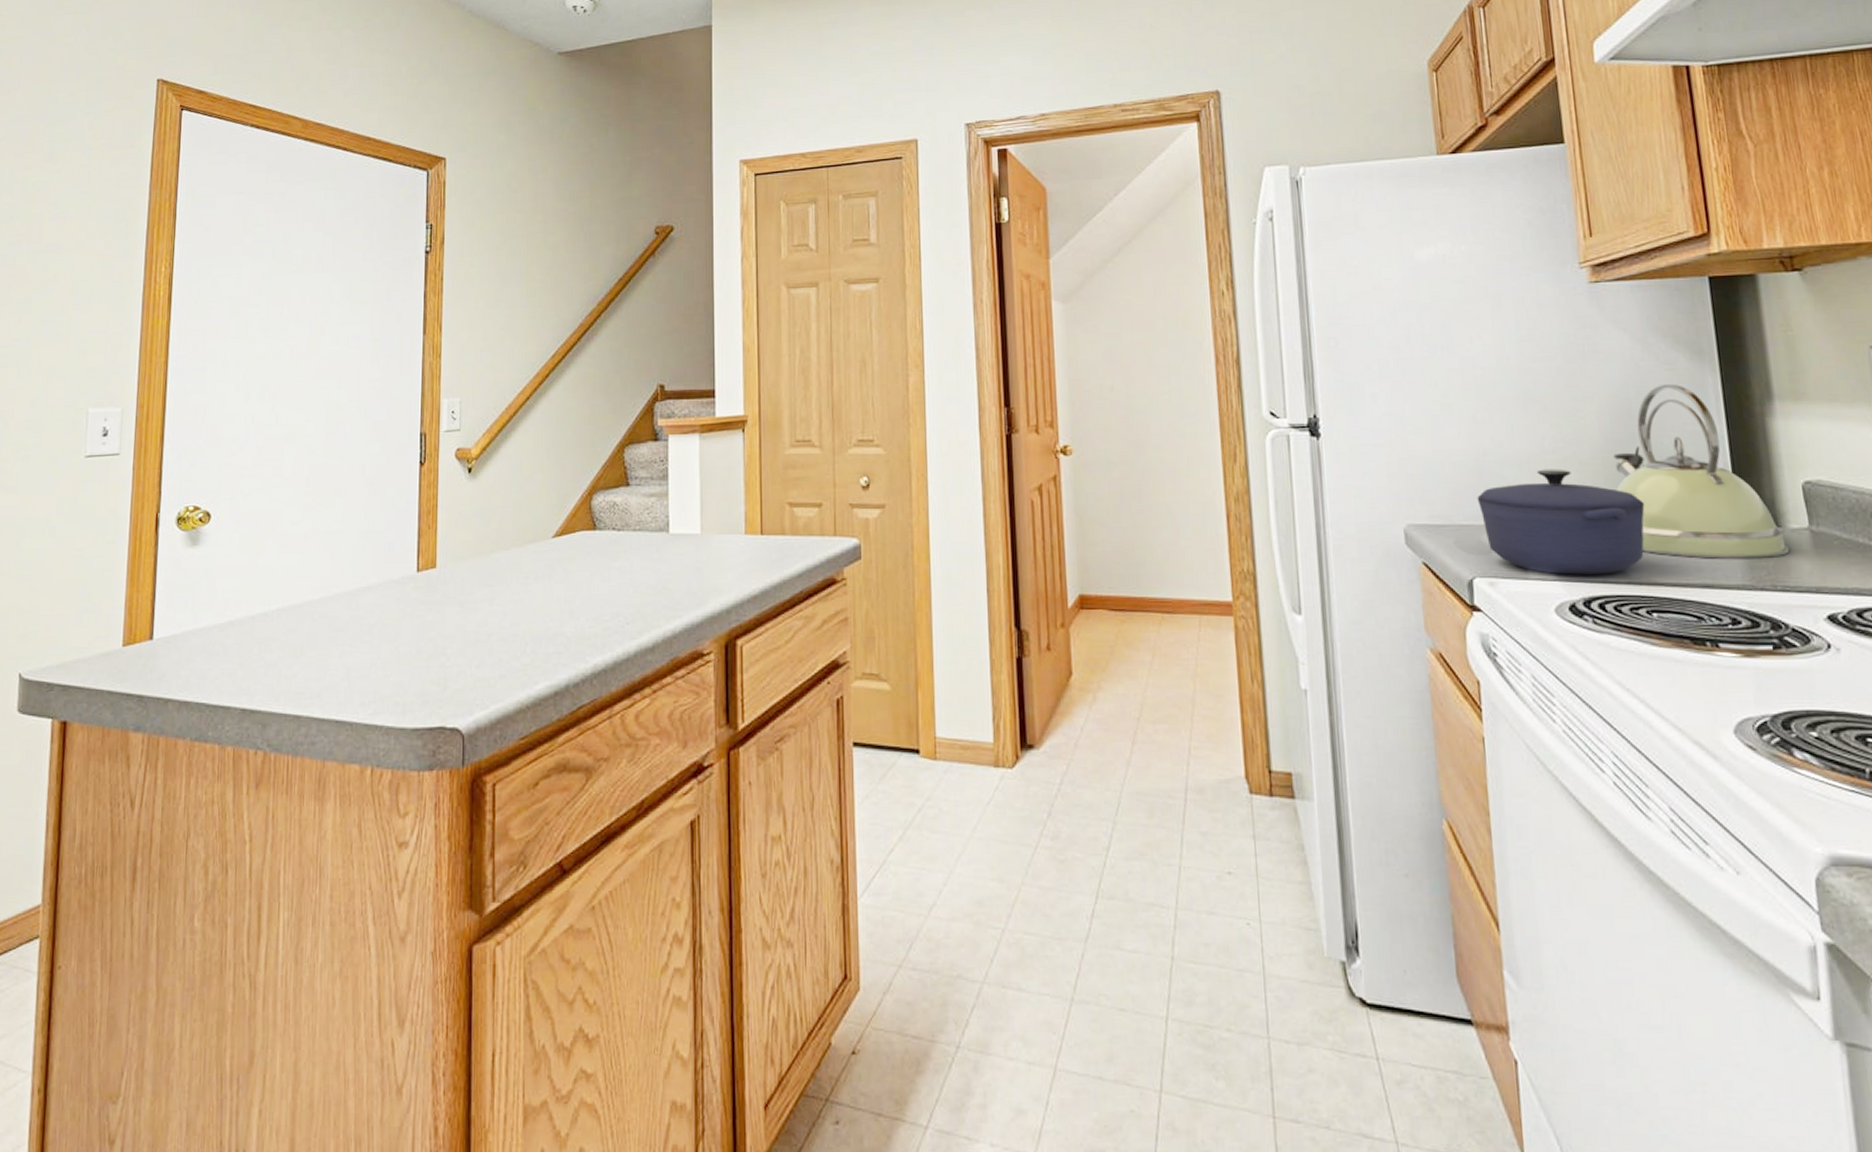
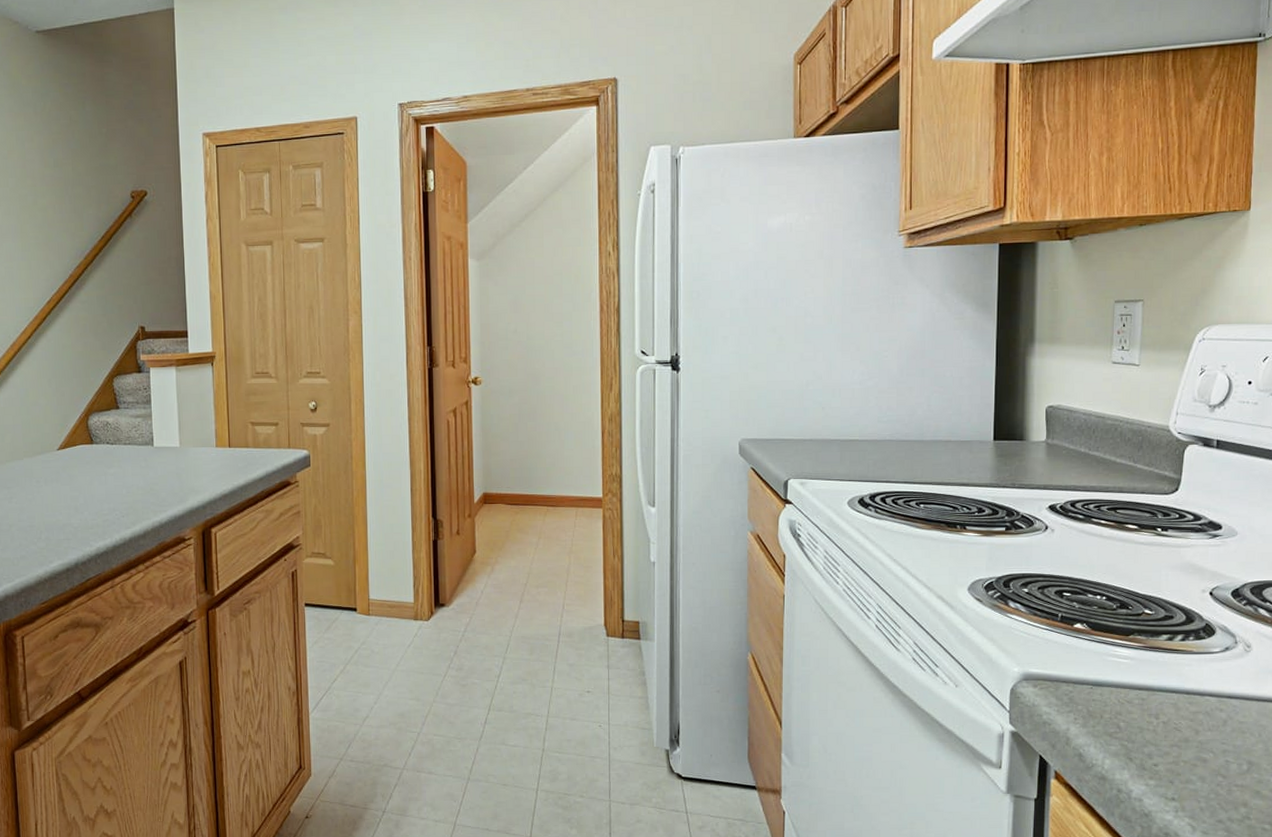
cooking pot: present [1477,468,1645,575] -> none [798,396,925,477]
kettle: present [1613,383,1789,560] -> none [905,329,1028,465]

